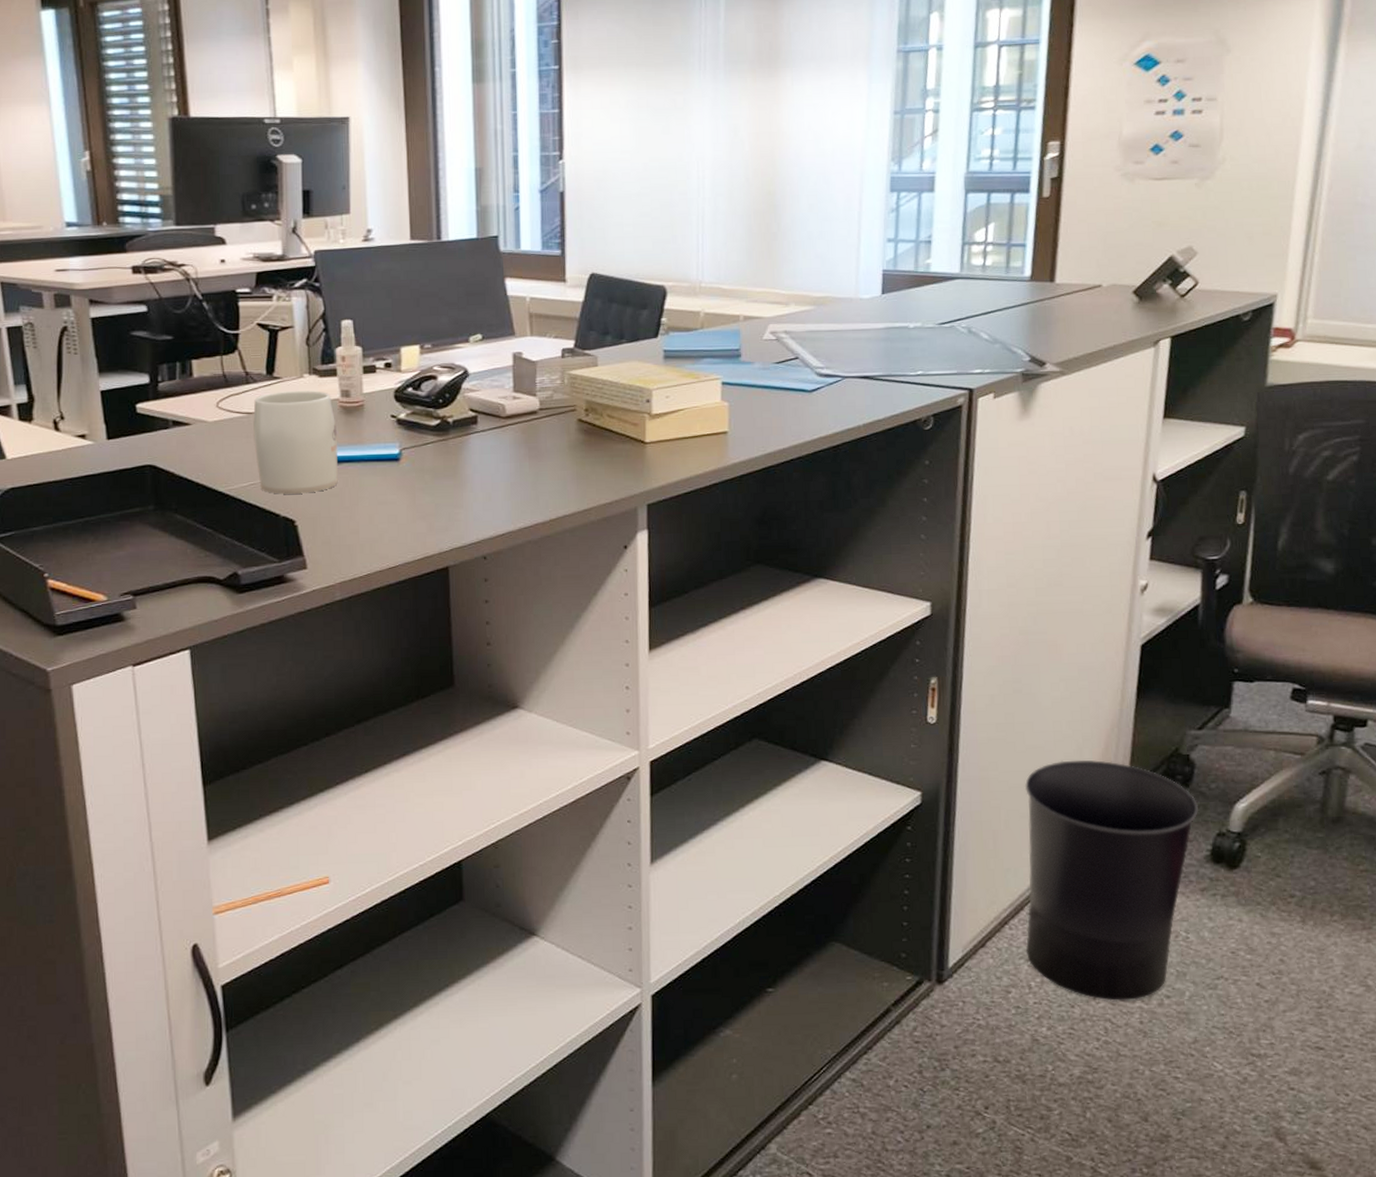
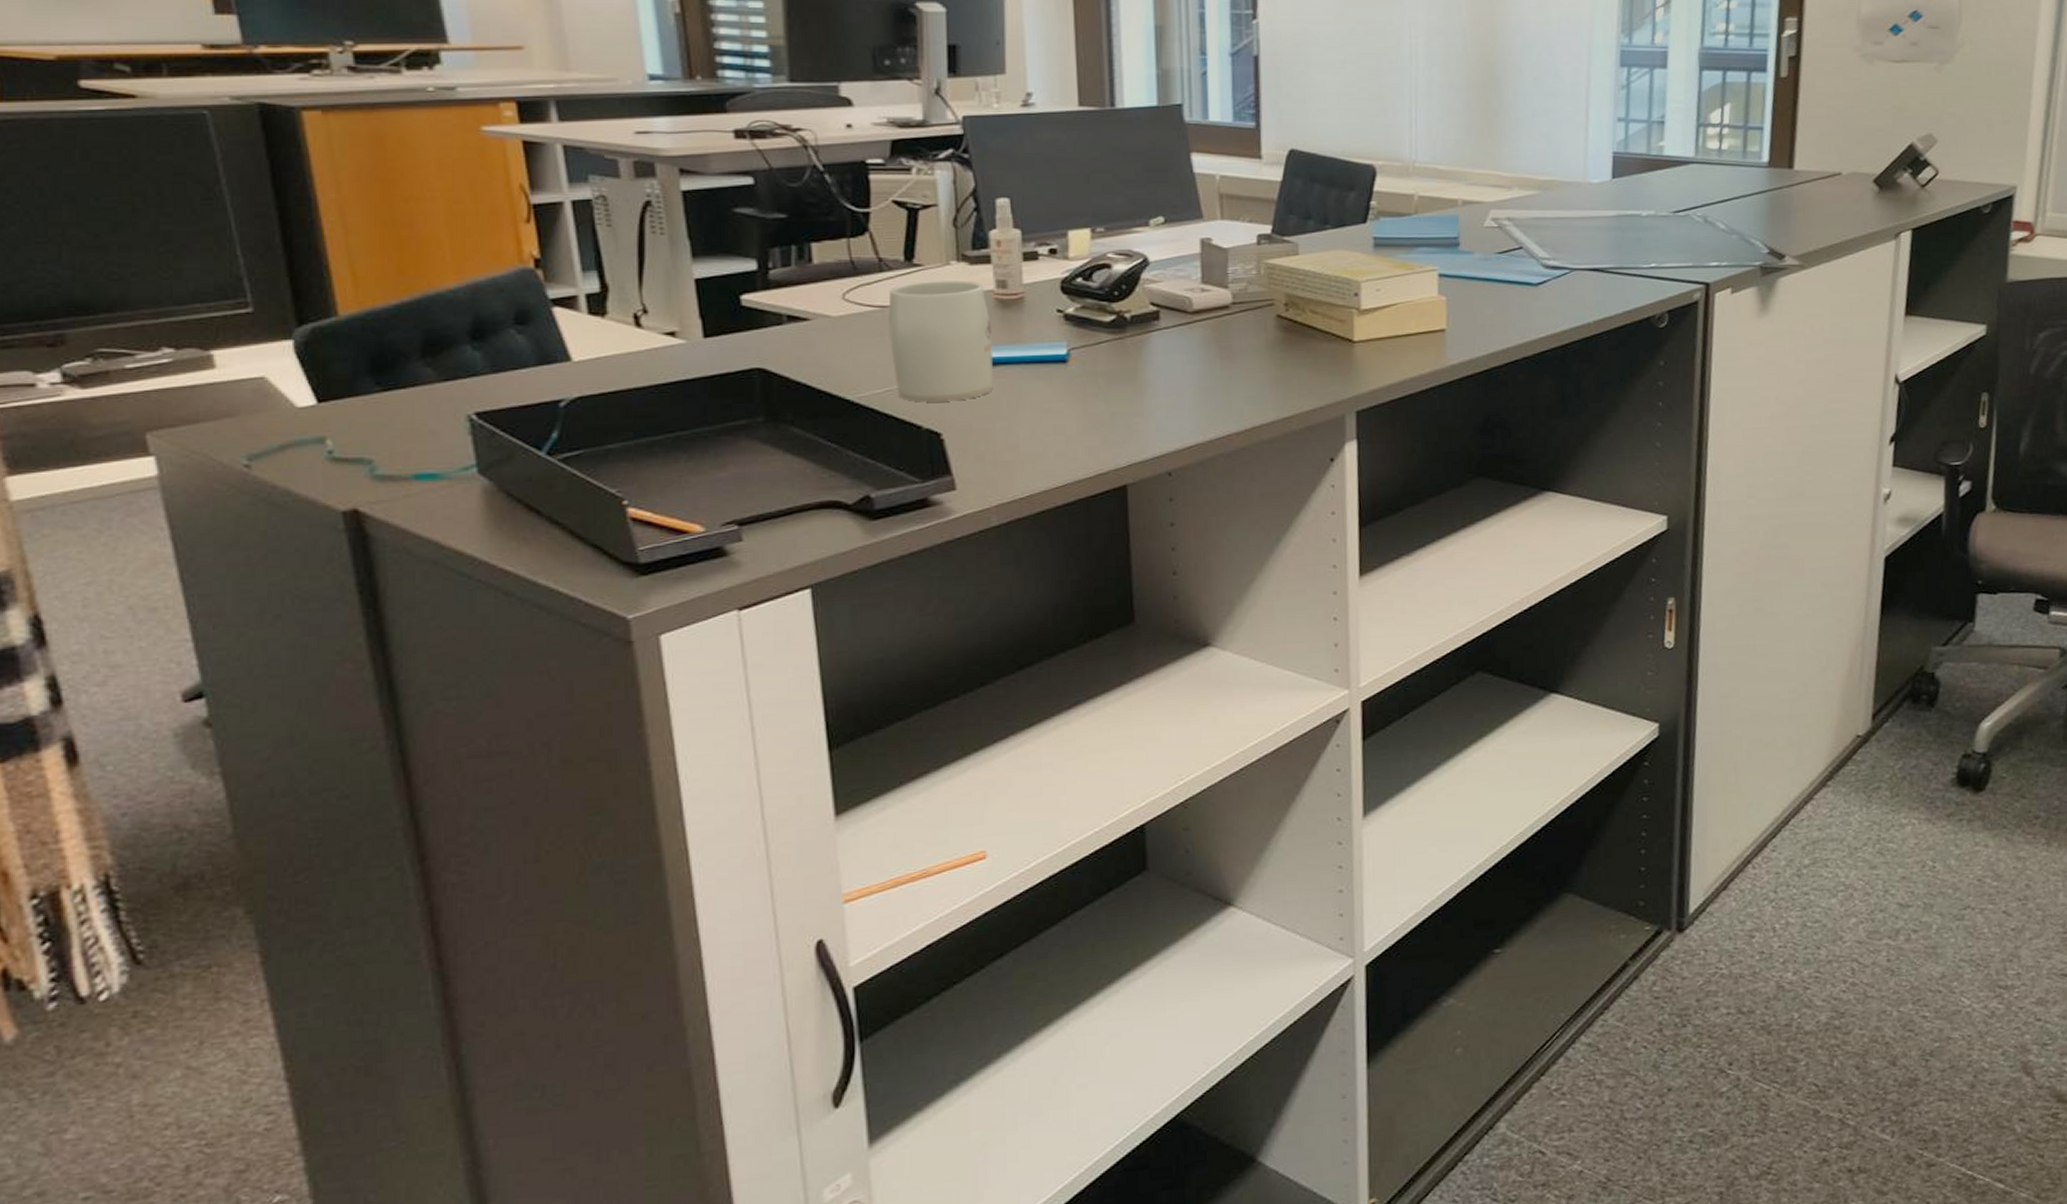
waste bin: present [1024,759,1199,1001] -> none [1767,682,1945,939]

